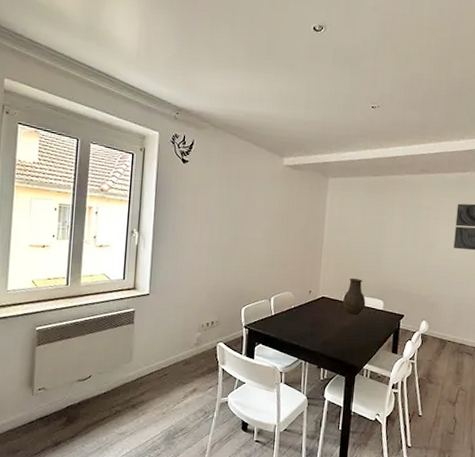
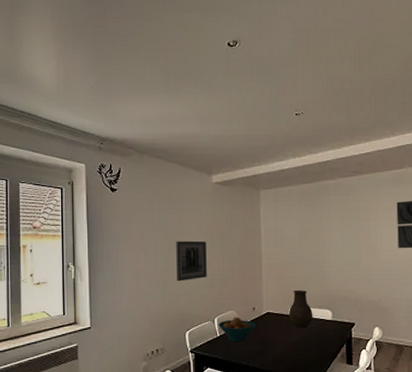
wall art: none [238,218,271,259] -> present [176,240,207,282]
fruit bowl: none [274,298,310,323] -> present [218,317,256,342]

